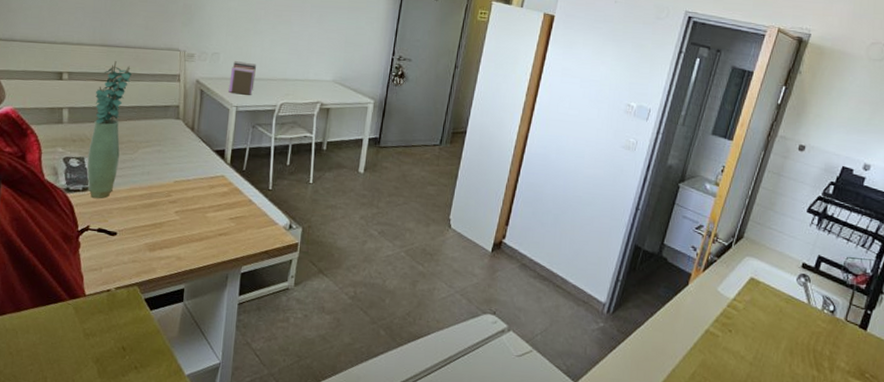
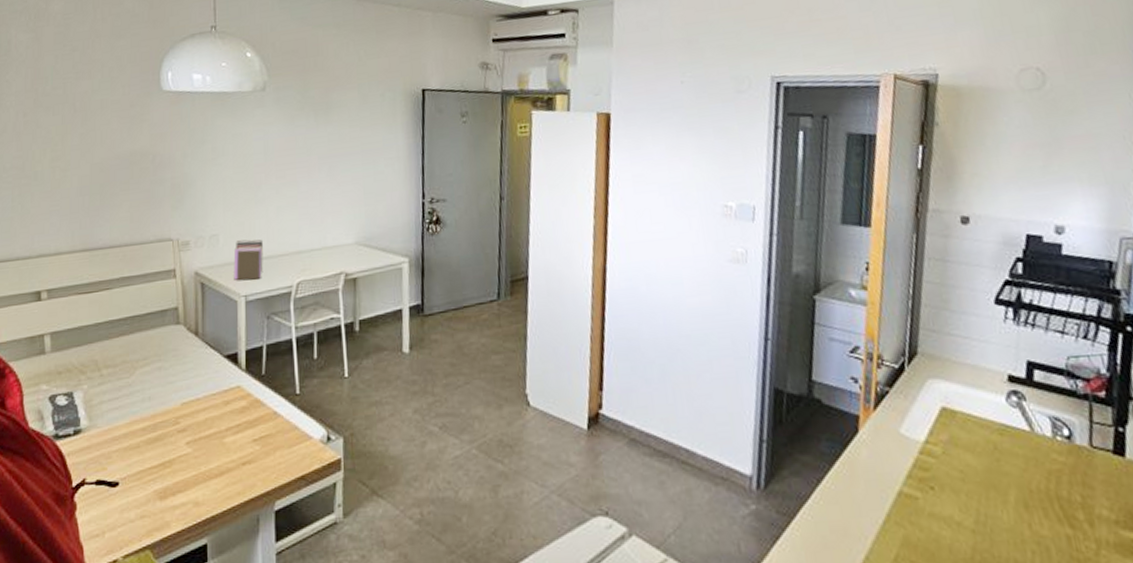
vase: present [87,61,132,200] -> none [77,266,119,443]

